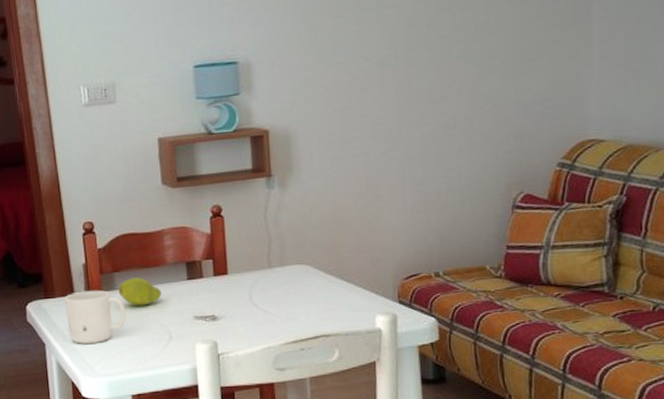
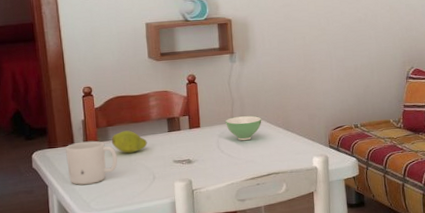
bowl: none [259,259,308,293] -> present [224,115,262,141]

